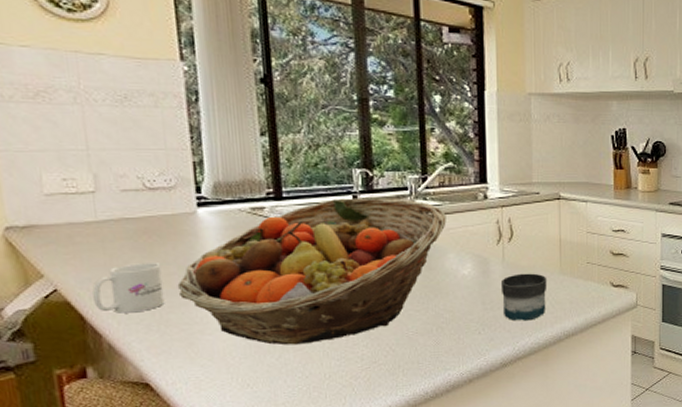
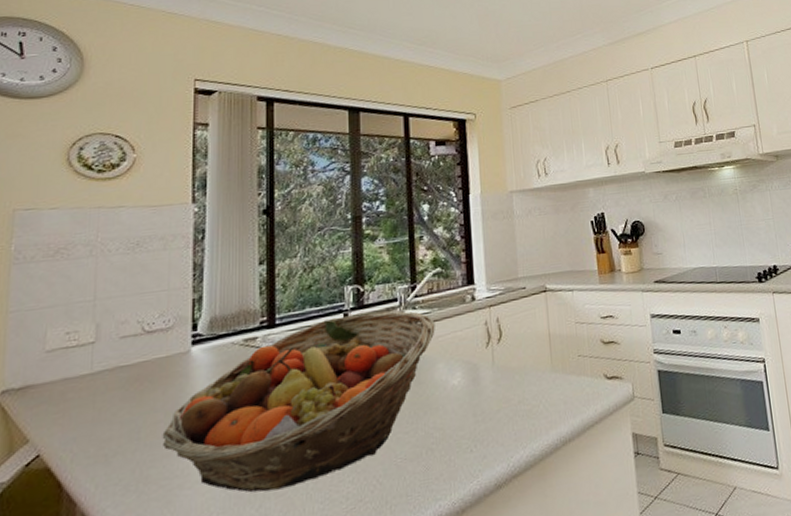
mug: present [92,261,165,313] -> none [75,410,148,475]
mug: present [500,273,547,321] -> none [491,374,540,432]

